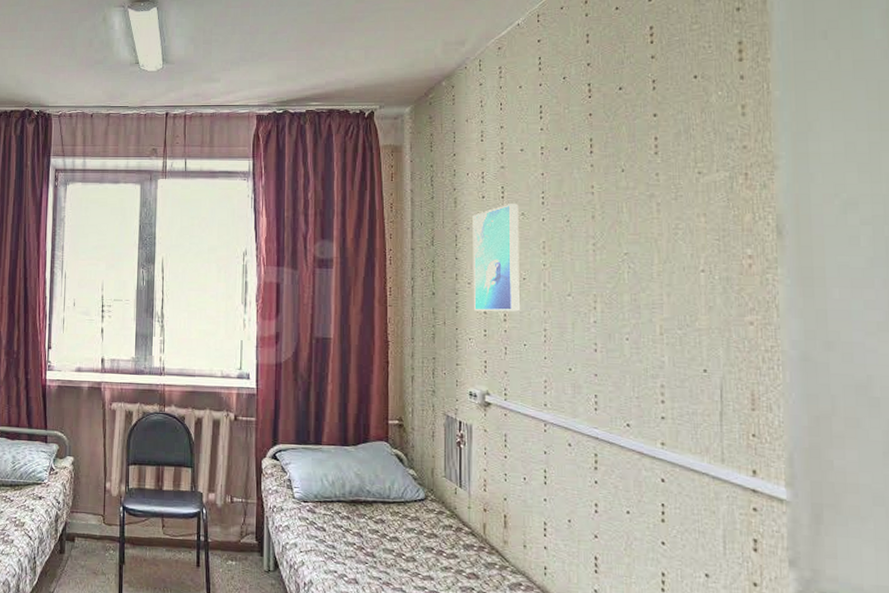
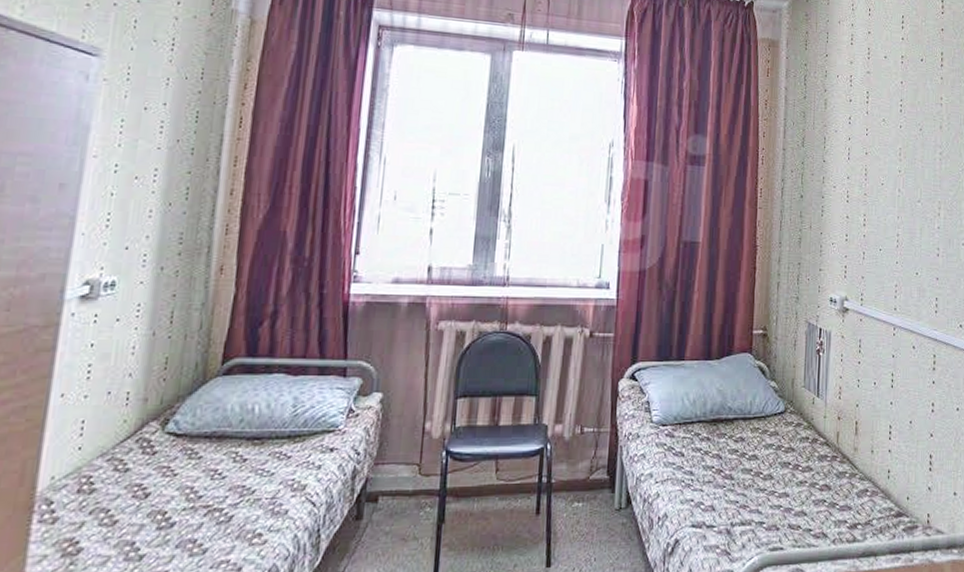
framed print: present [472,204,521,312] -> none [837,109,881,217]

